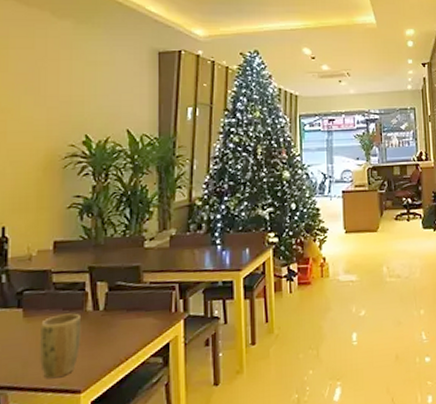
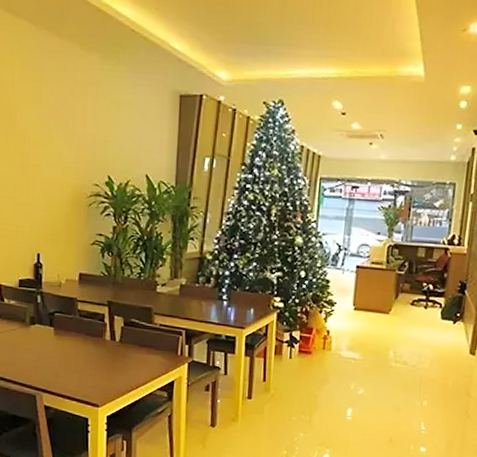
plant pot: present [39,313,82,379] -> none [66,338,101,391]

